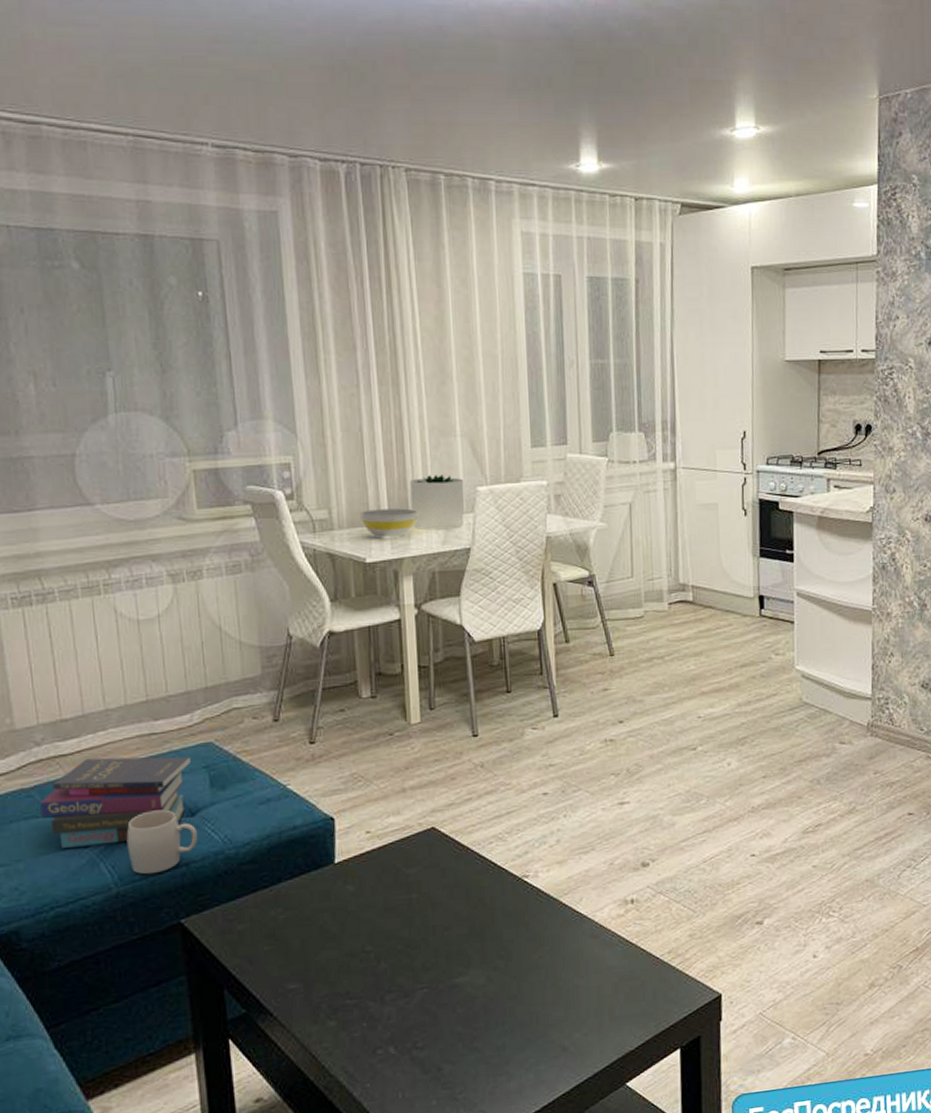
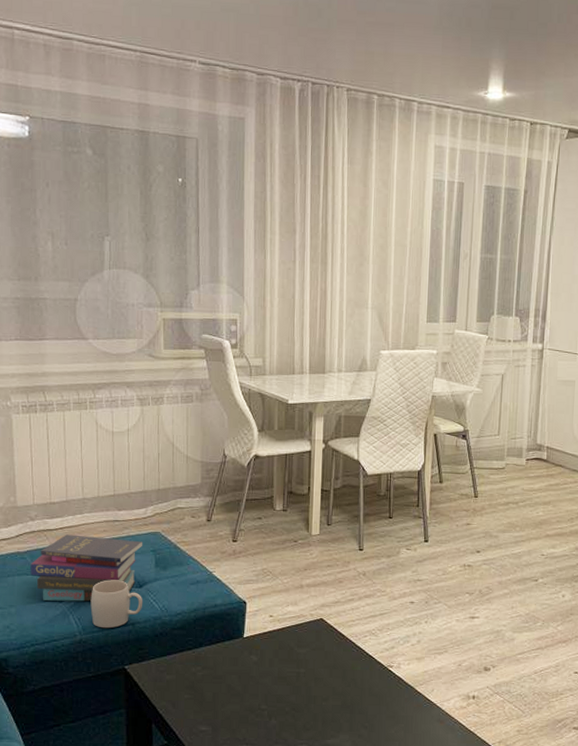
bowl: present [360,508,418,539] -> none [287,361,332,386]
planter: present [410,475,465,531] -> none [327,338,371,383]

